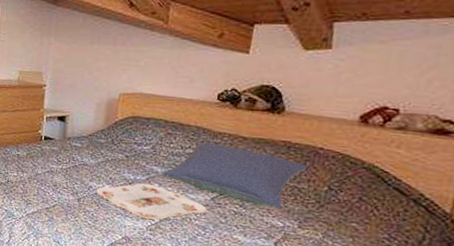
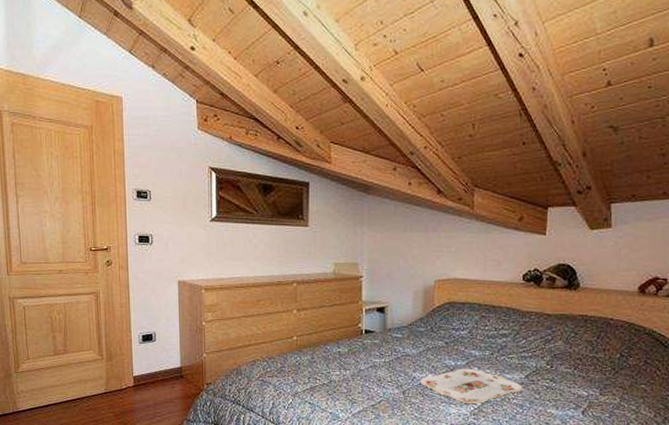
pillow: present [162,142,308,209] -> none [480,322,603,379]

